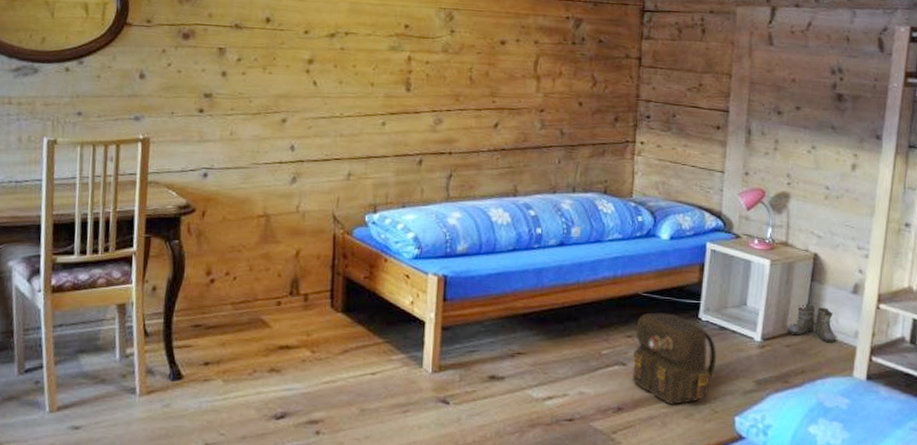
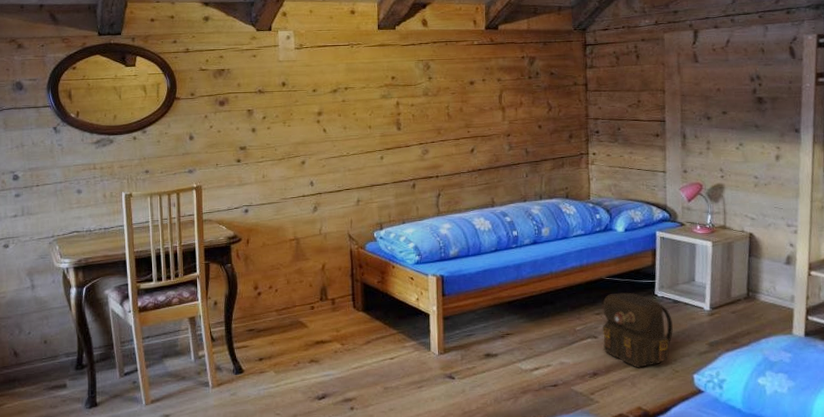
boots: present [787,303,837,343] -> none [732,275,775,307]

